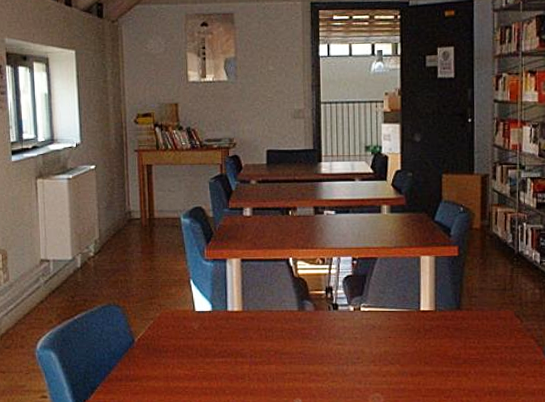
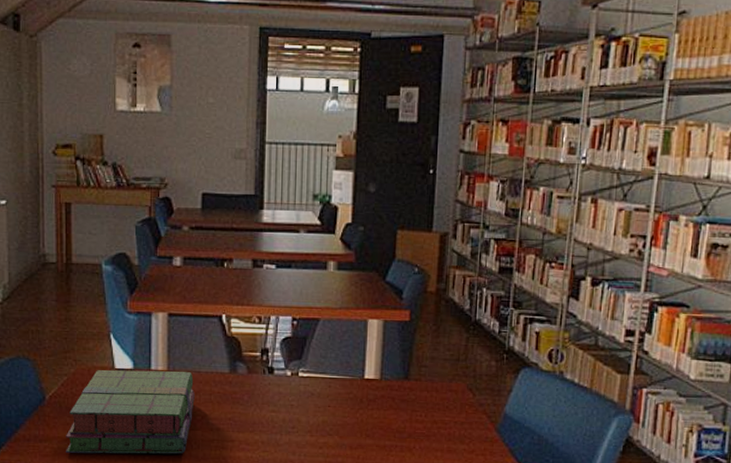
stack of books: none [154,312,268,390] -> present [66,369,195,454]

